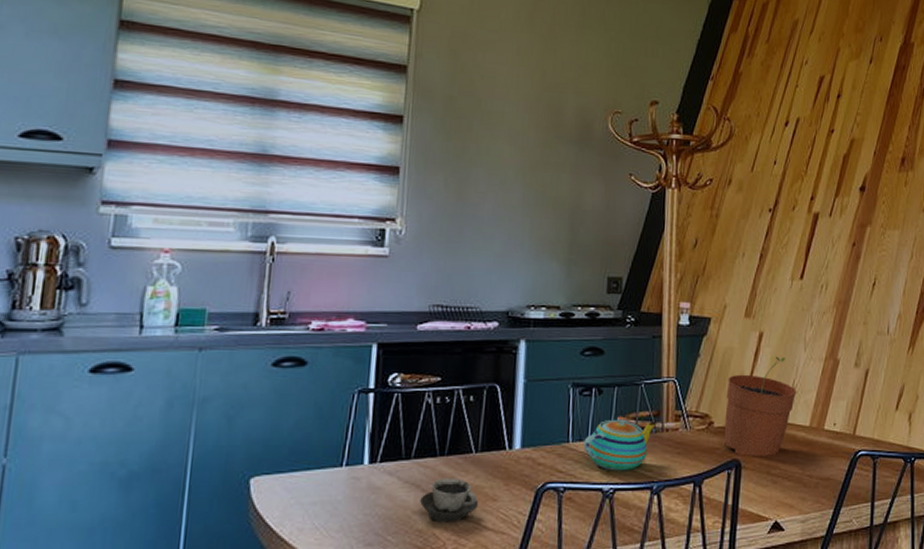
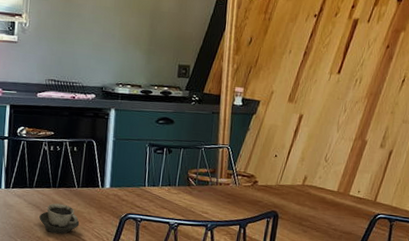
teapot: present [583,416,657,471] -> none [156,170,213,211]
plant pot: present [724,356,797,456] -> none [266,134,329,211]

